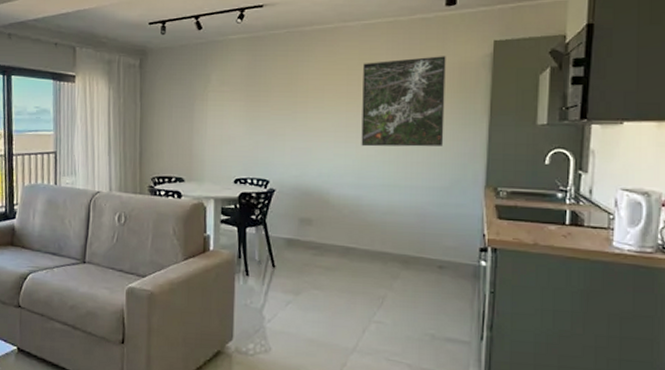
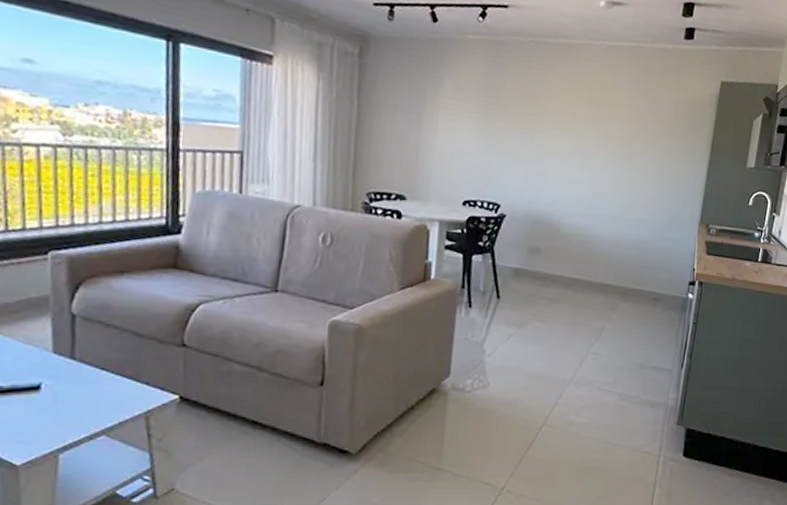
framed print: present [361,56,446,147] -> none [595,87,680,181]

